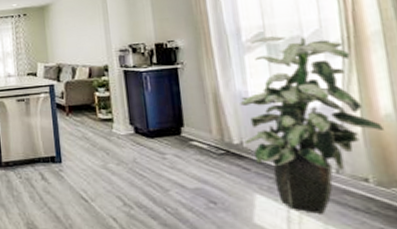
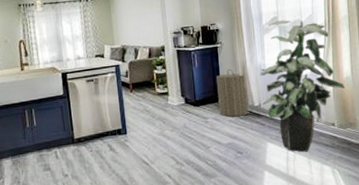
laundry hamper: none [175,95,225,155] -> present [215,68,249,117]

